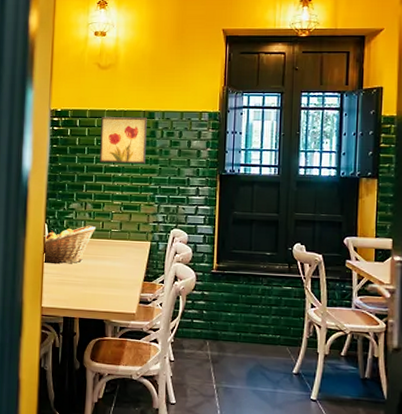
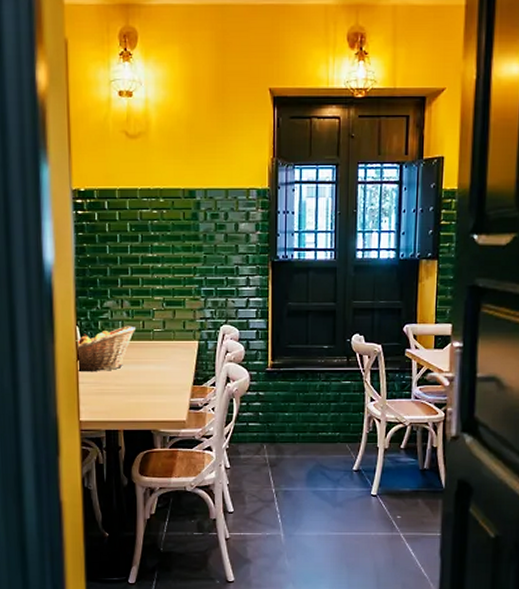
wall art: present [99,117,147,164] -> none [134,197,188,252]

